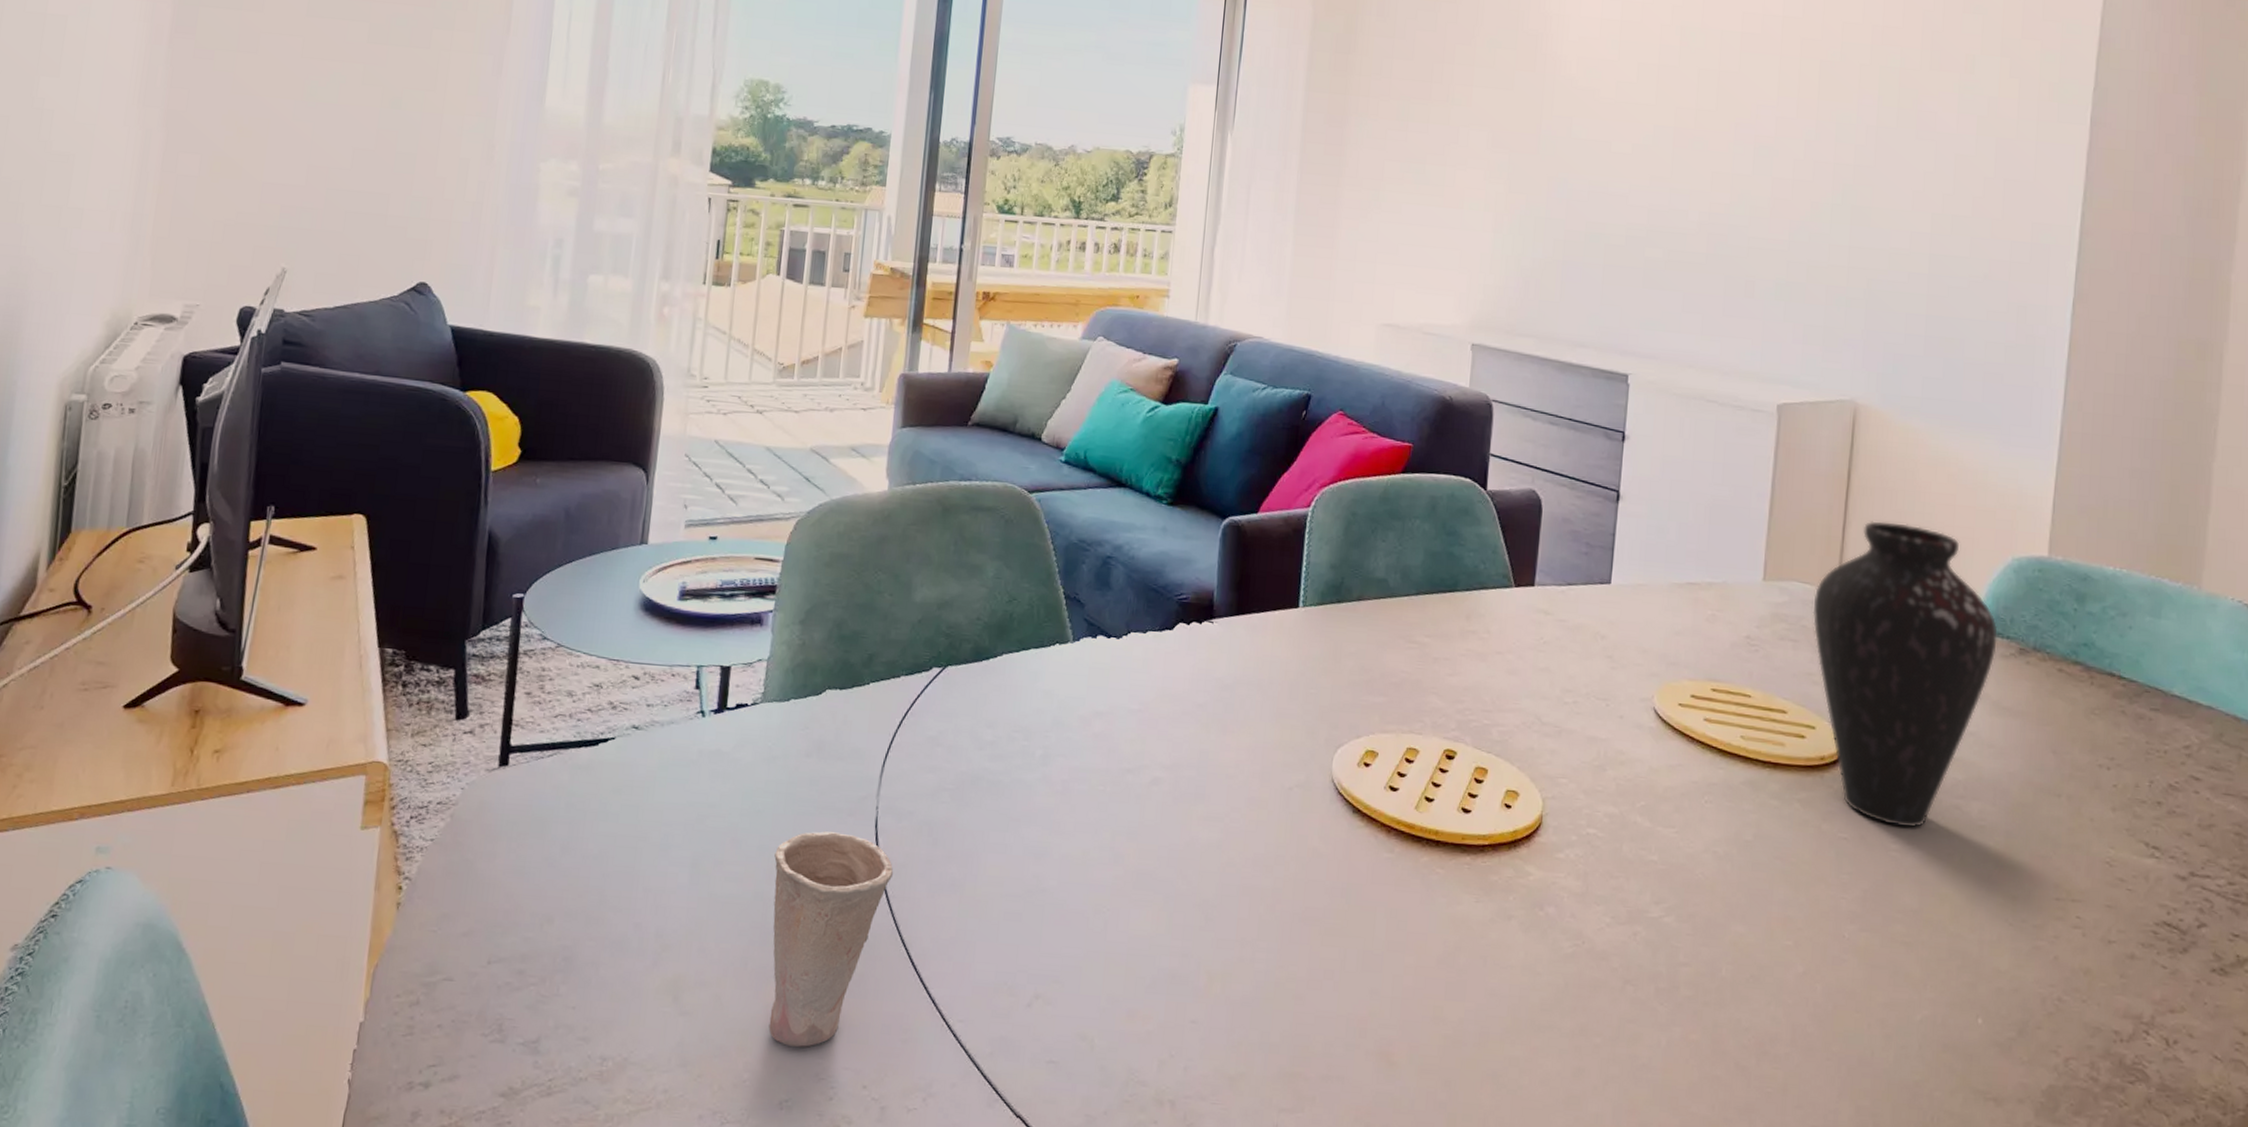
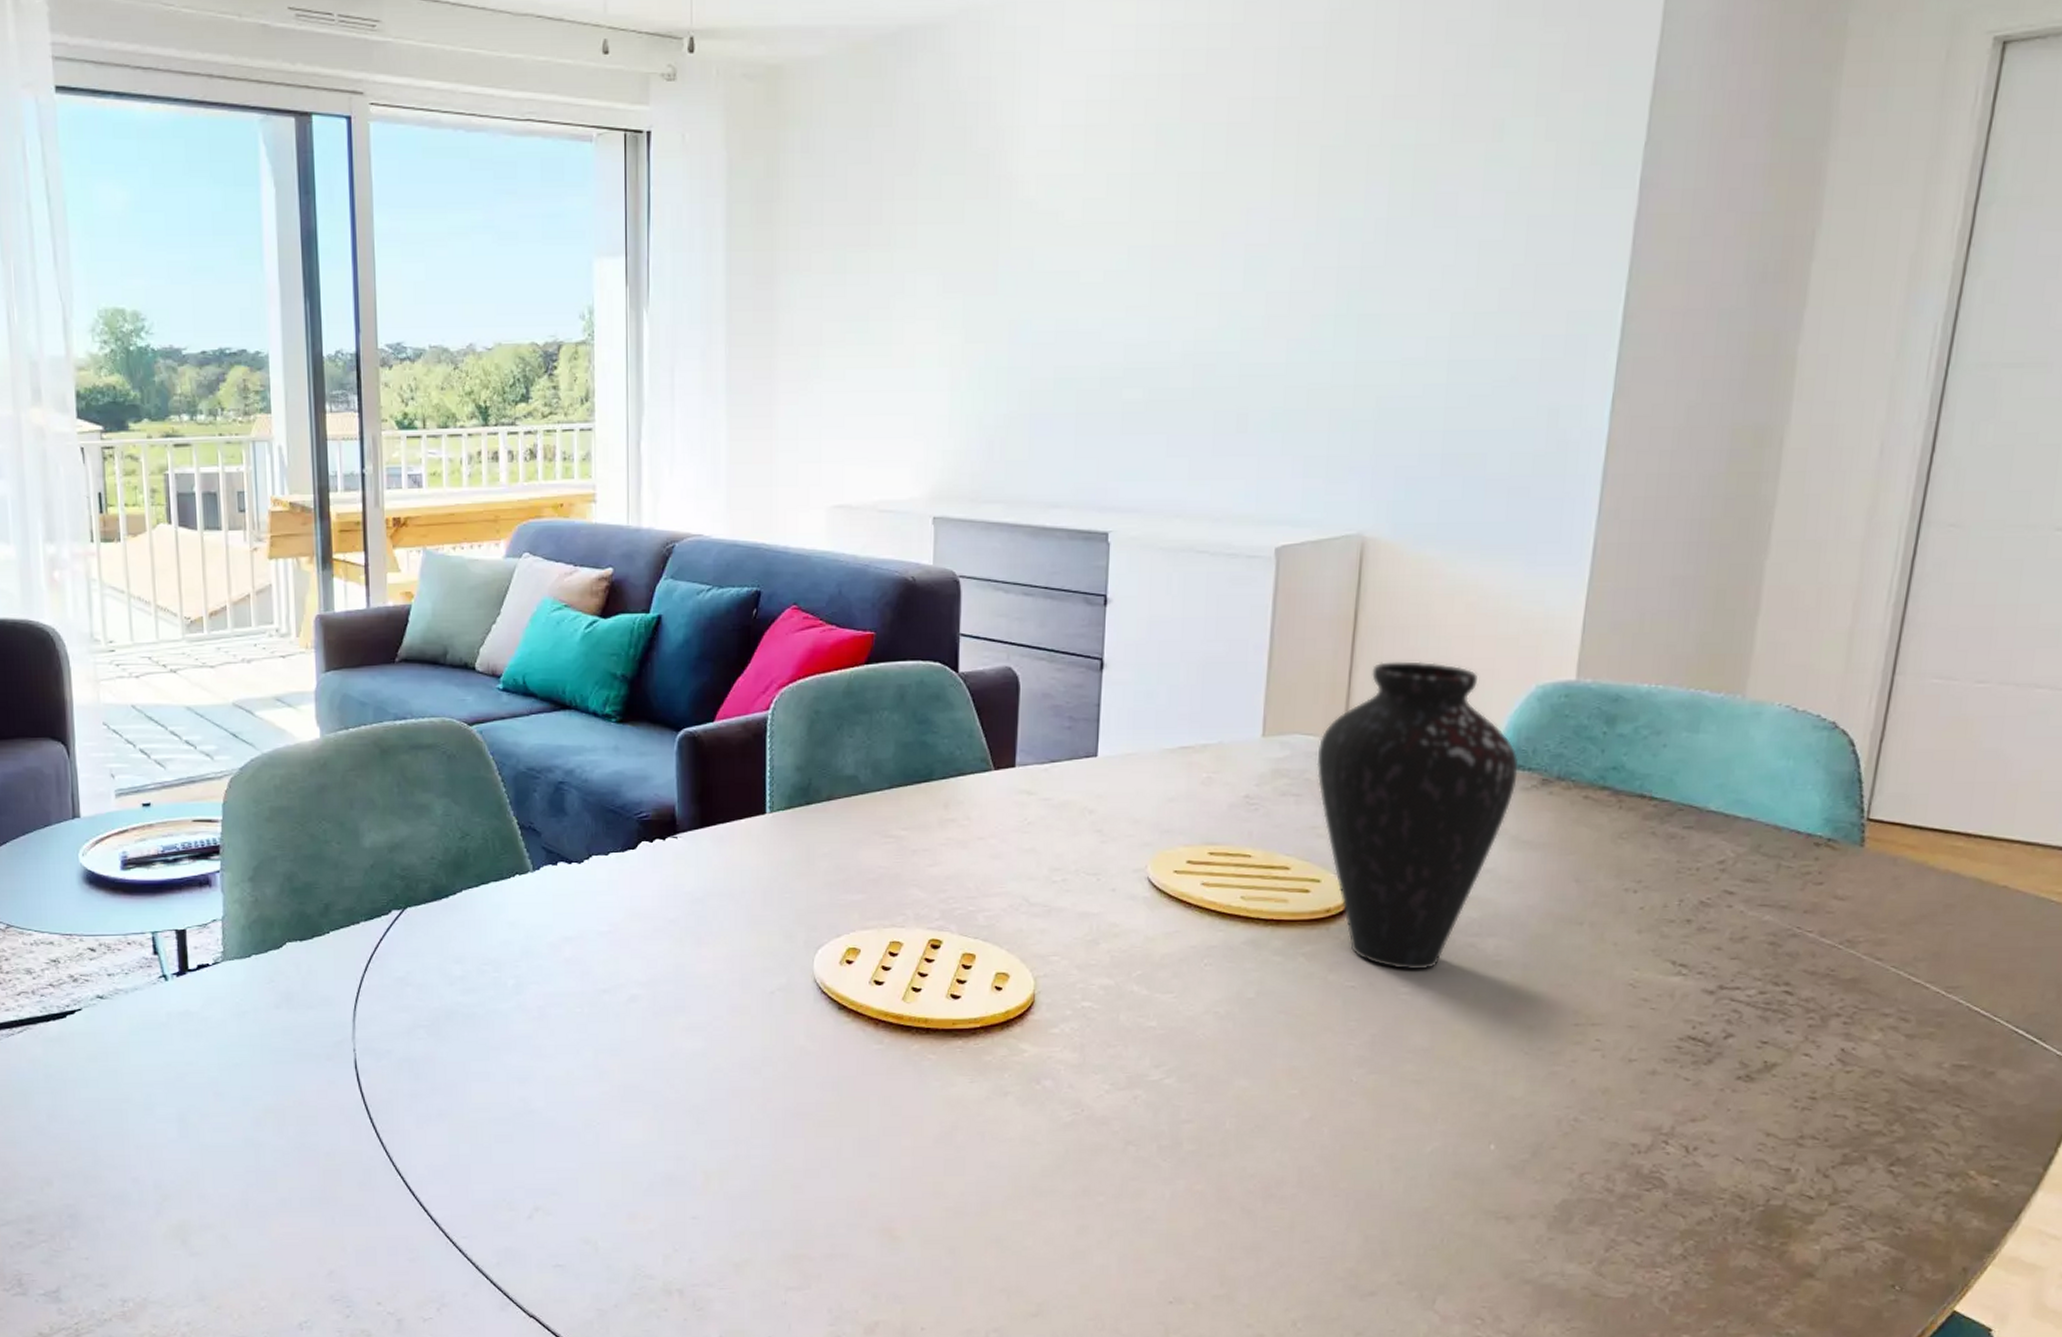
cup: present [768,831,894,1048] -> none [259,1077,380,1275]

